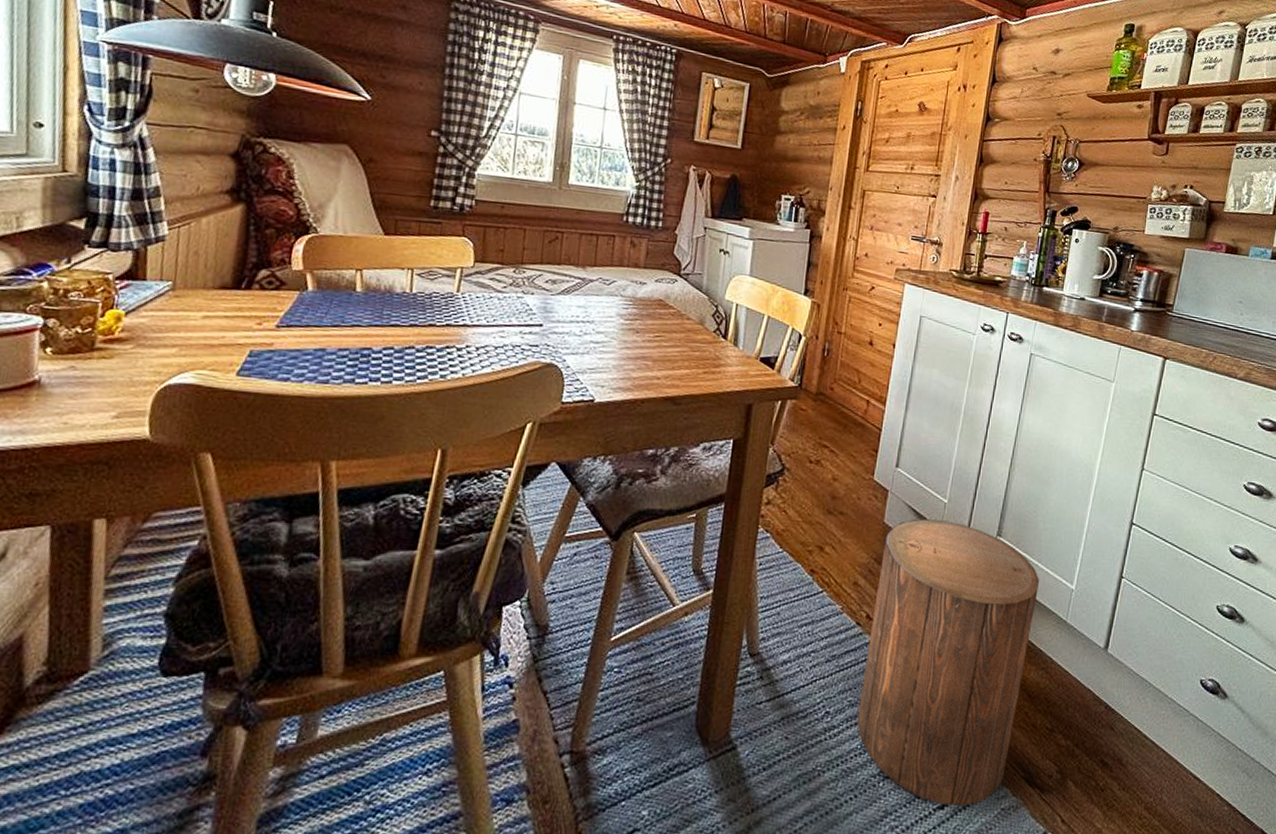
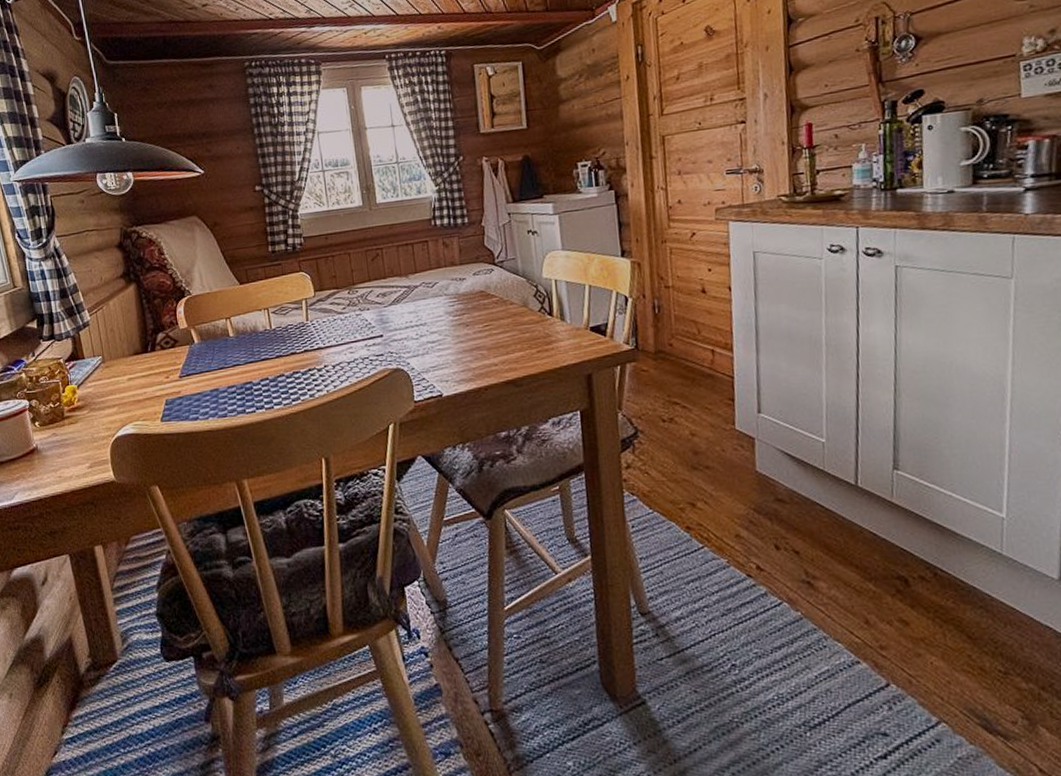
stool: present [857,518,1040,806] -> none [761,460,958,755]

